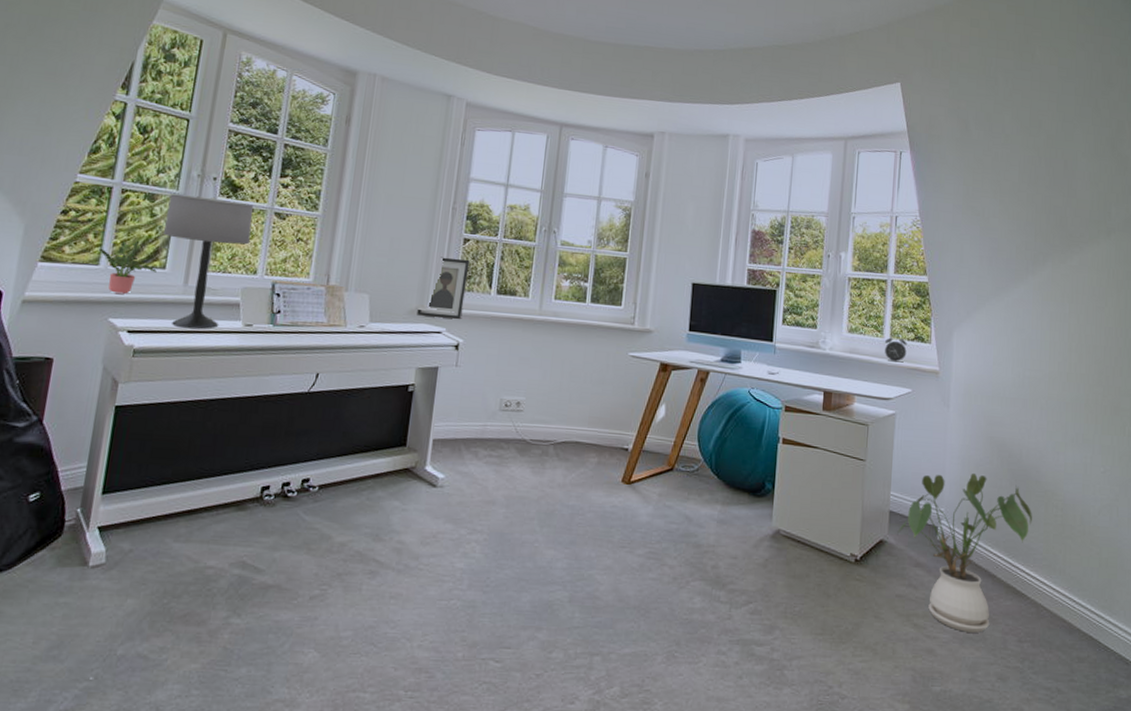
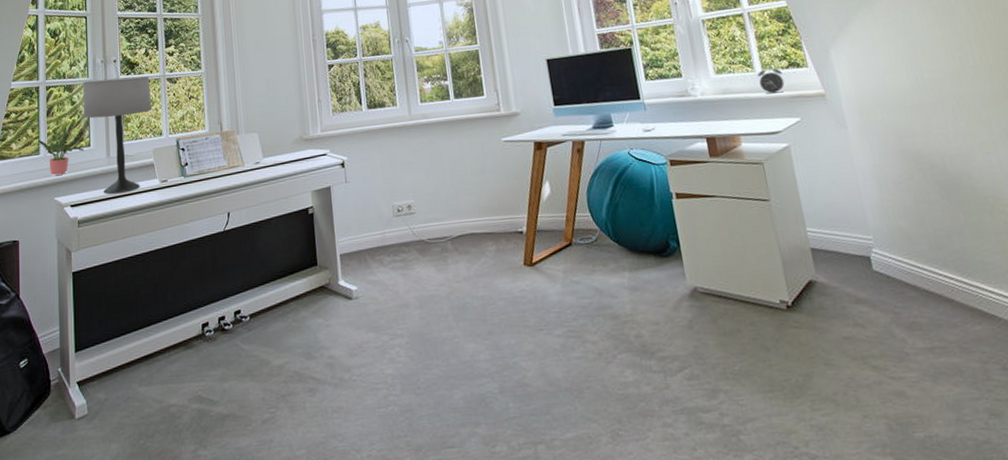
picture frame: present [417,257,470,320] -> none [301,83,341,143]
house plant: present [897,472,1032,633] -> none [826,192,980,368]

